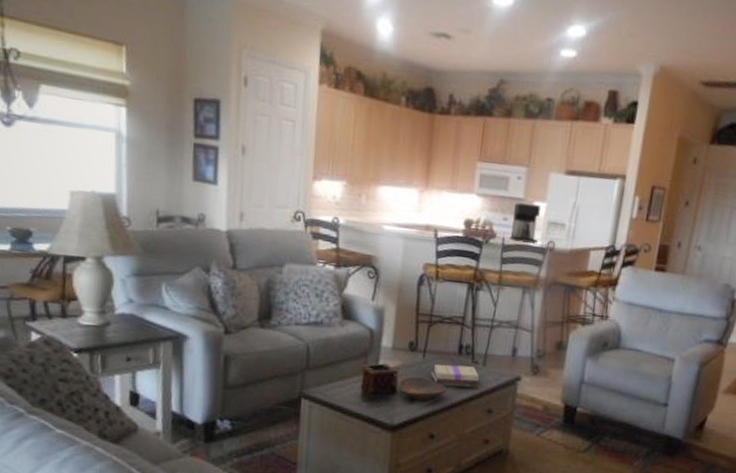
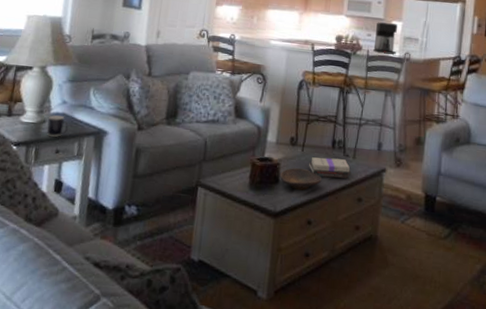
mug: none [112,316,139,342] -> present [47,115,69,137]

